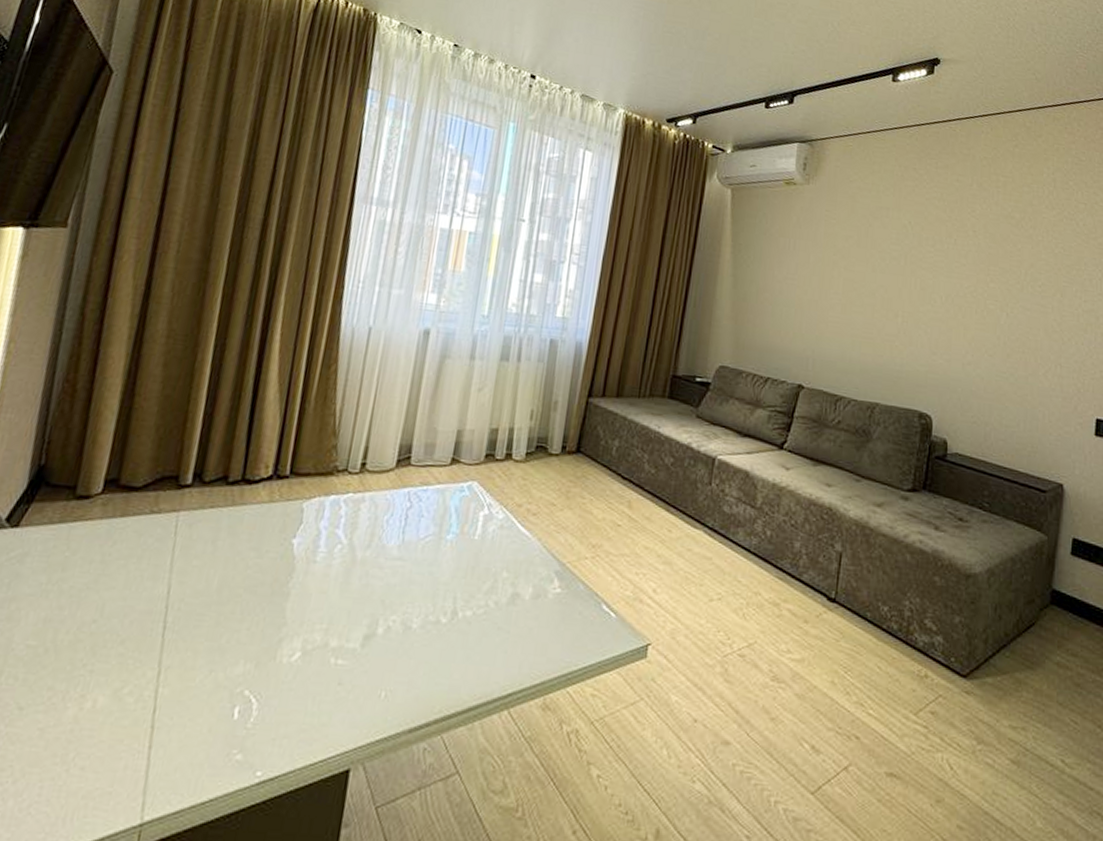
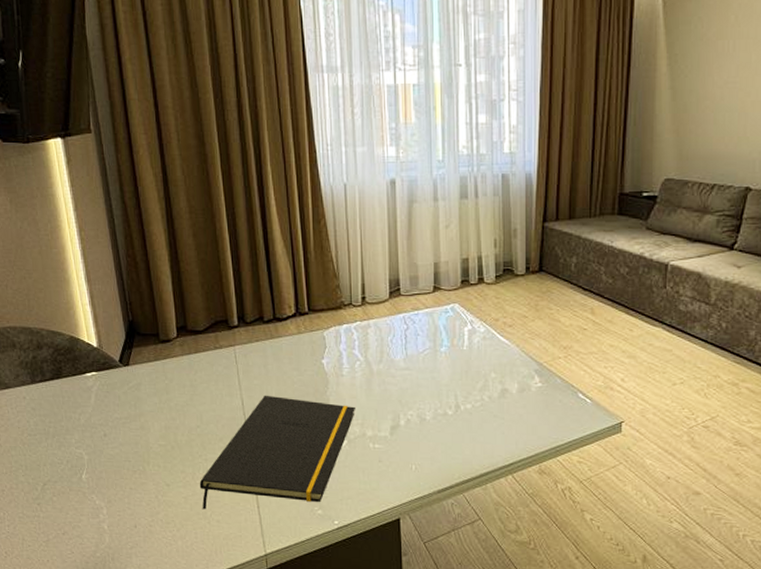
notepad: none [64,581,323,749] -> present [199,395,355,510]

